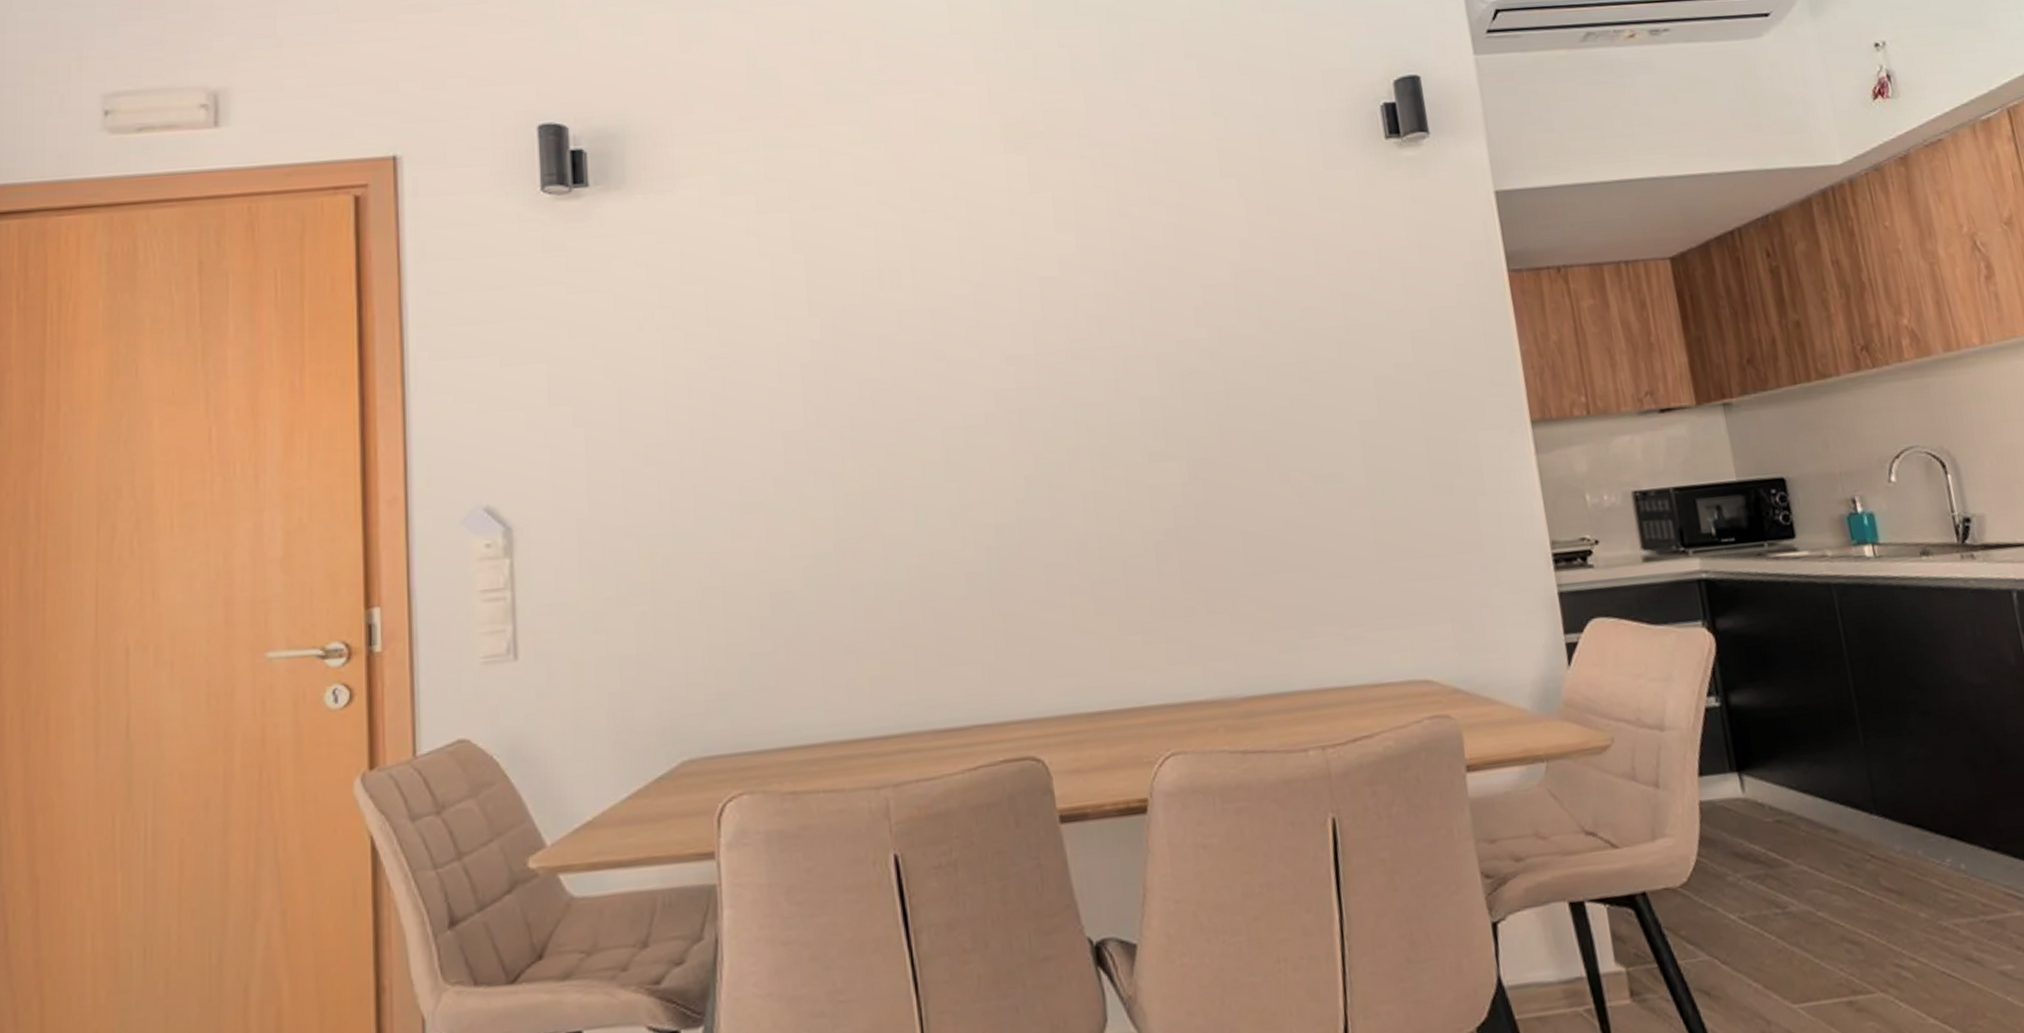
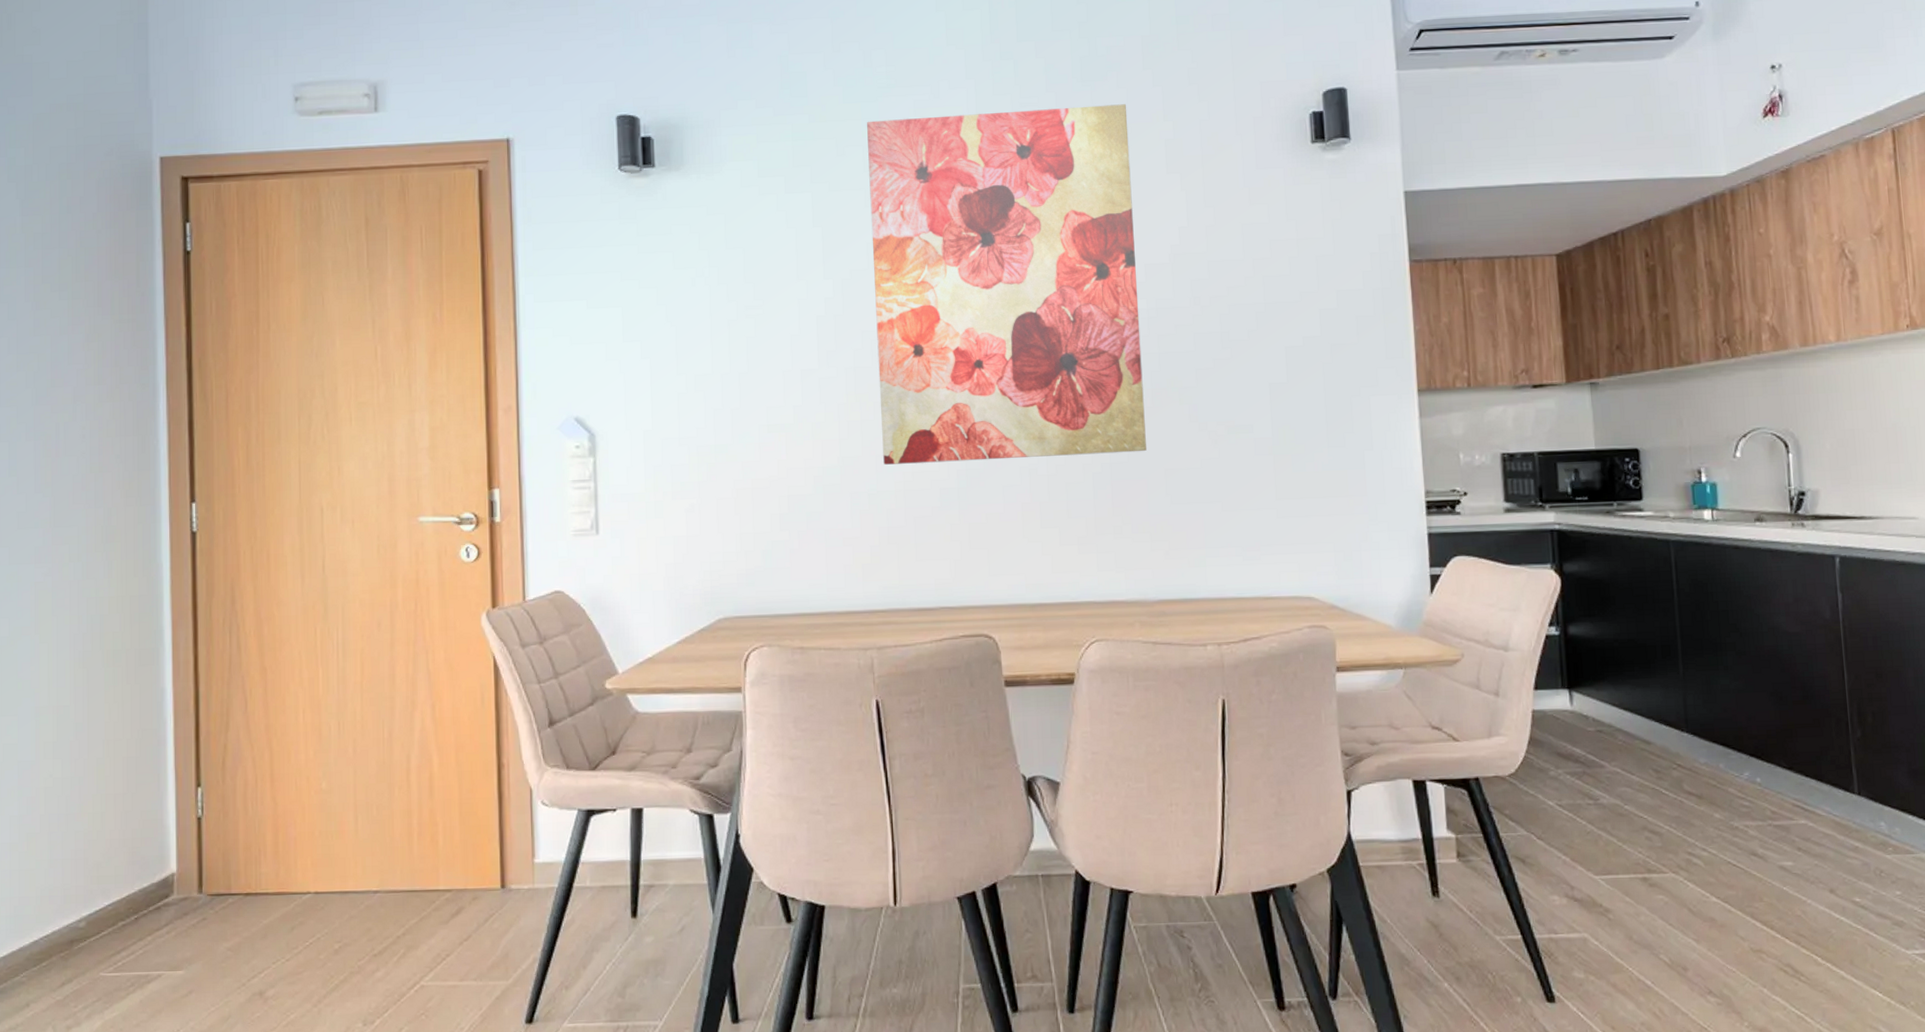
wall art: none [856,98,1219,547] -> present [867,104,1146,465]

